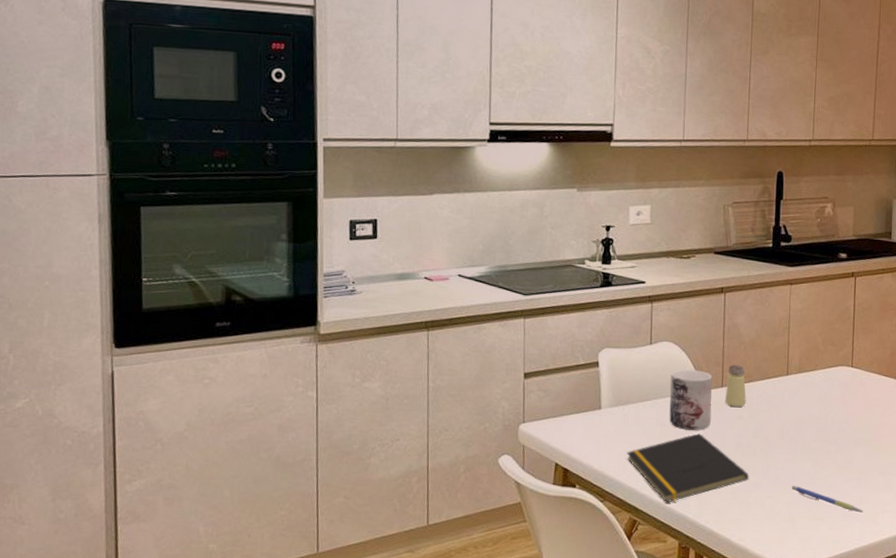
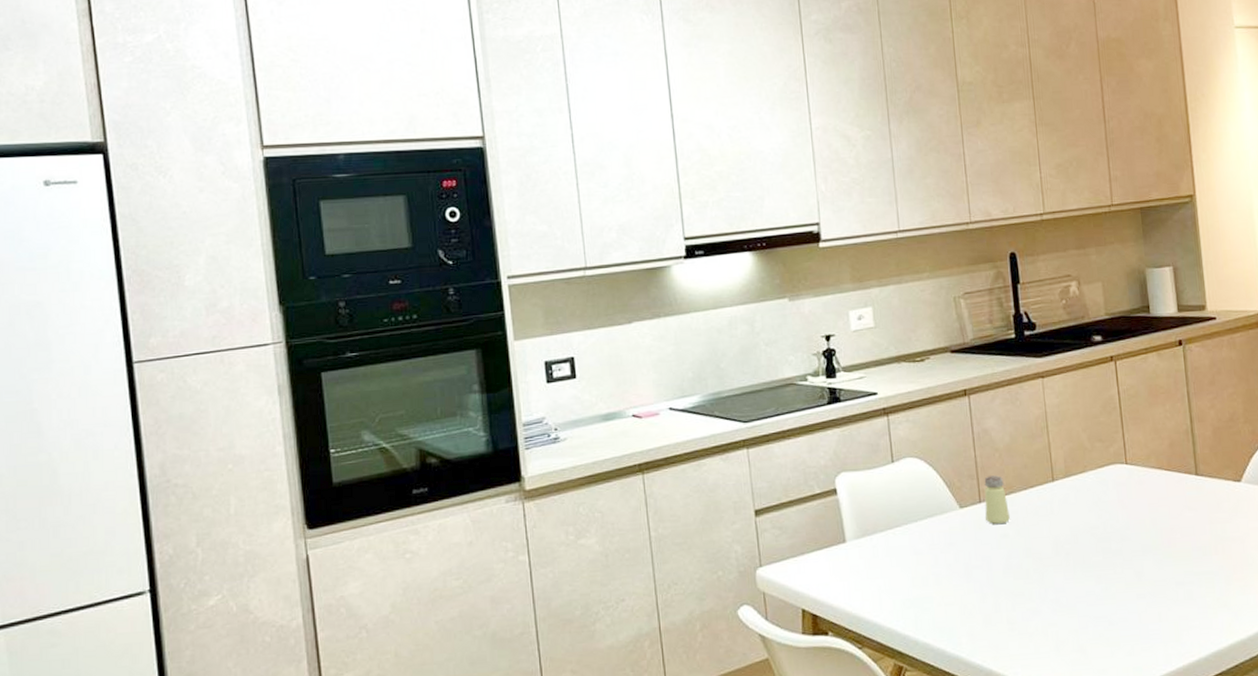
notepad: present [627,432,749,503] -> none [881,558,1026,643]
mug: present [669,369,712,430] -> none [919,486,973,556]
pen: present [792,486,863,513] -> none [1077,608,1164,633]

